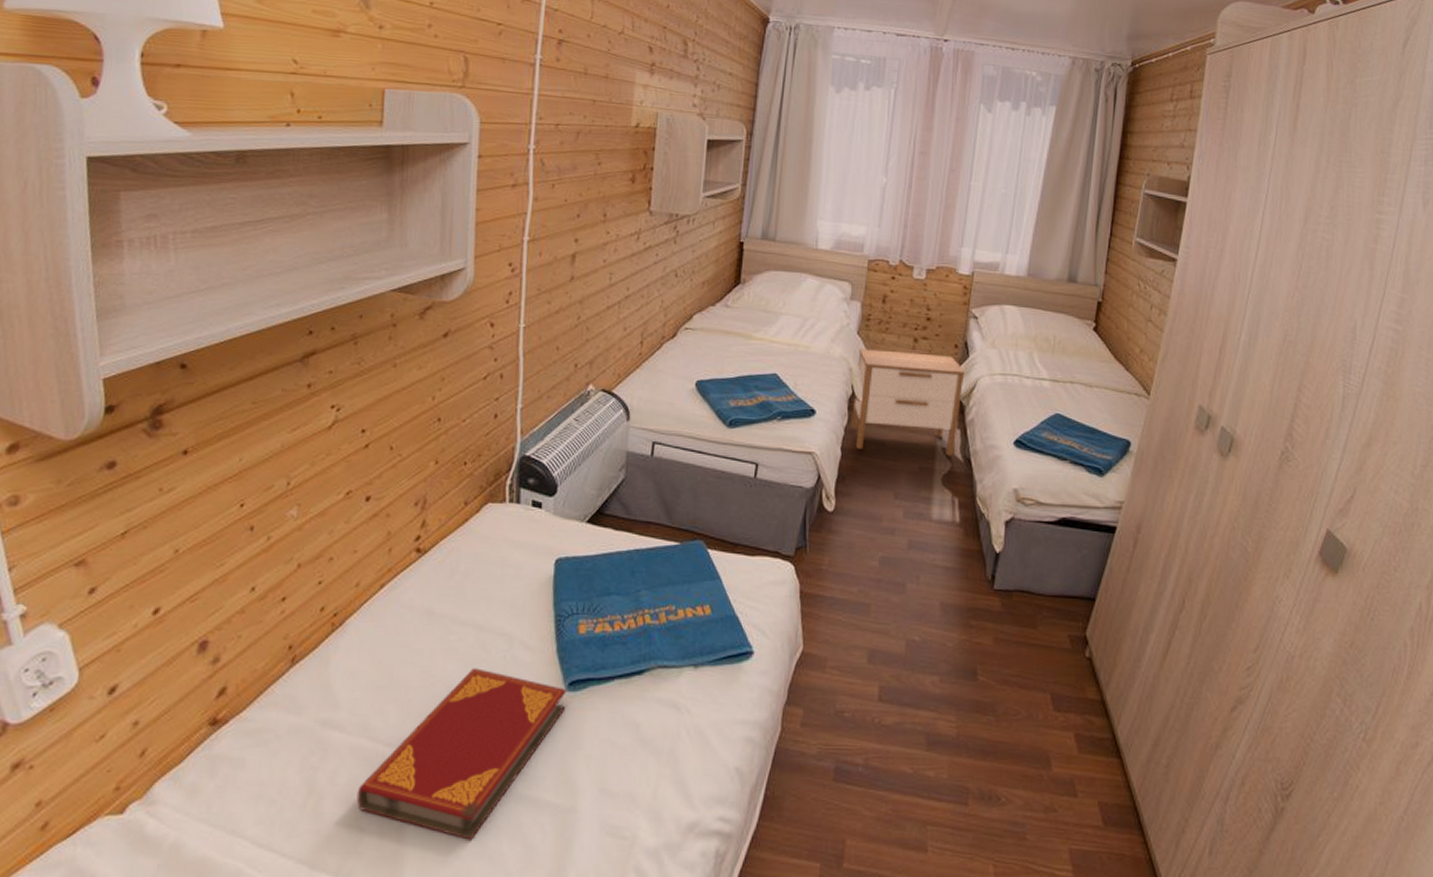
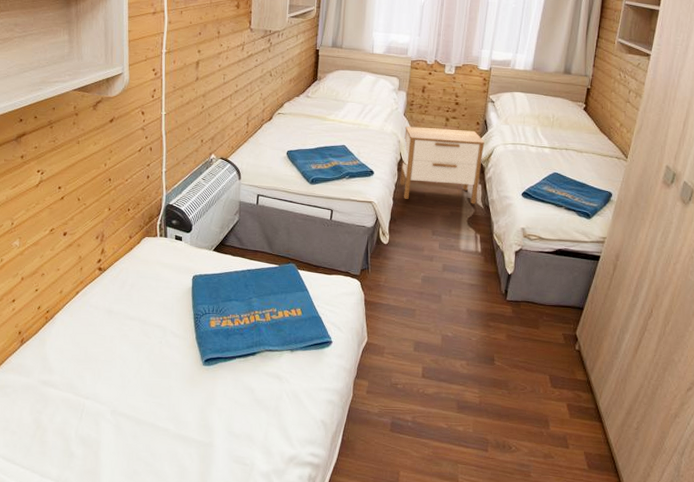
hardback book: present [356,668,567,840] -> none [68,349,204,462]

